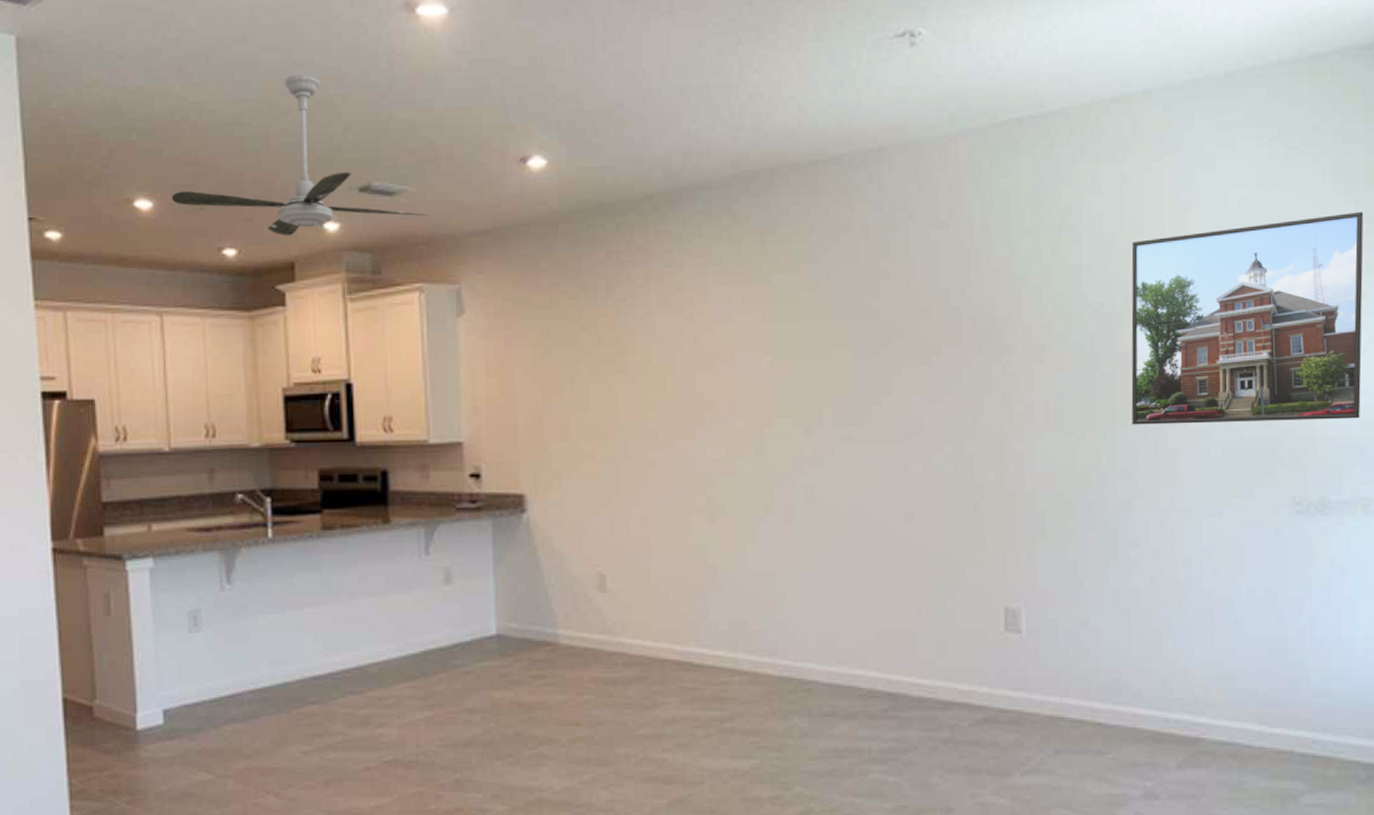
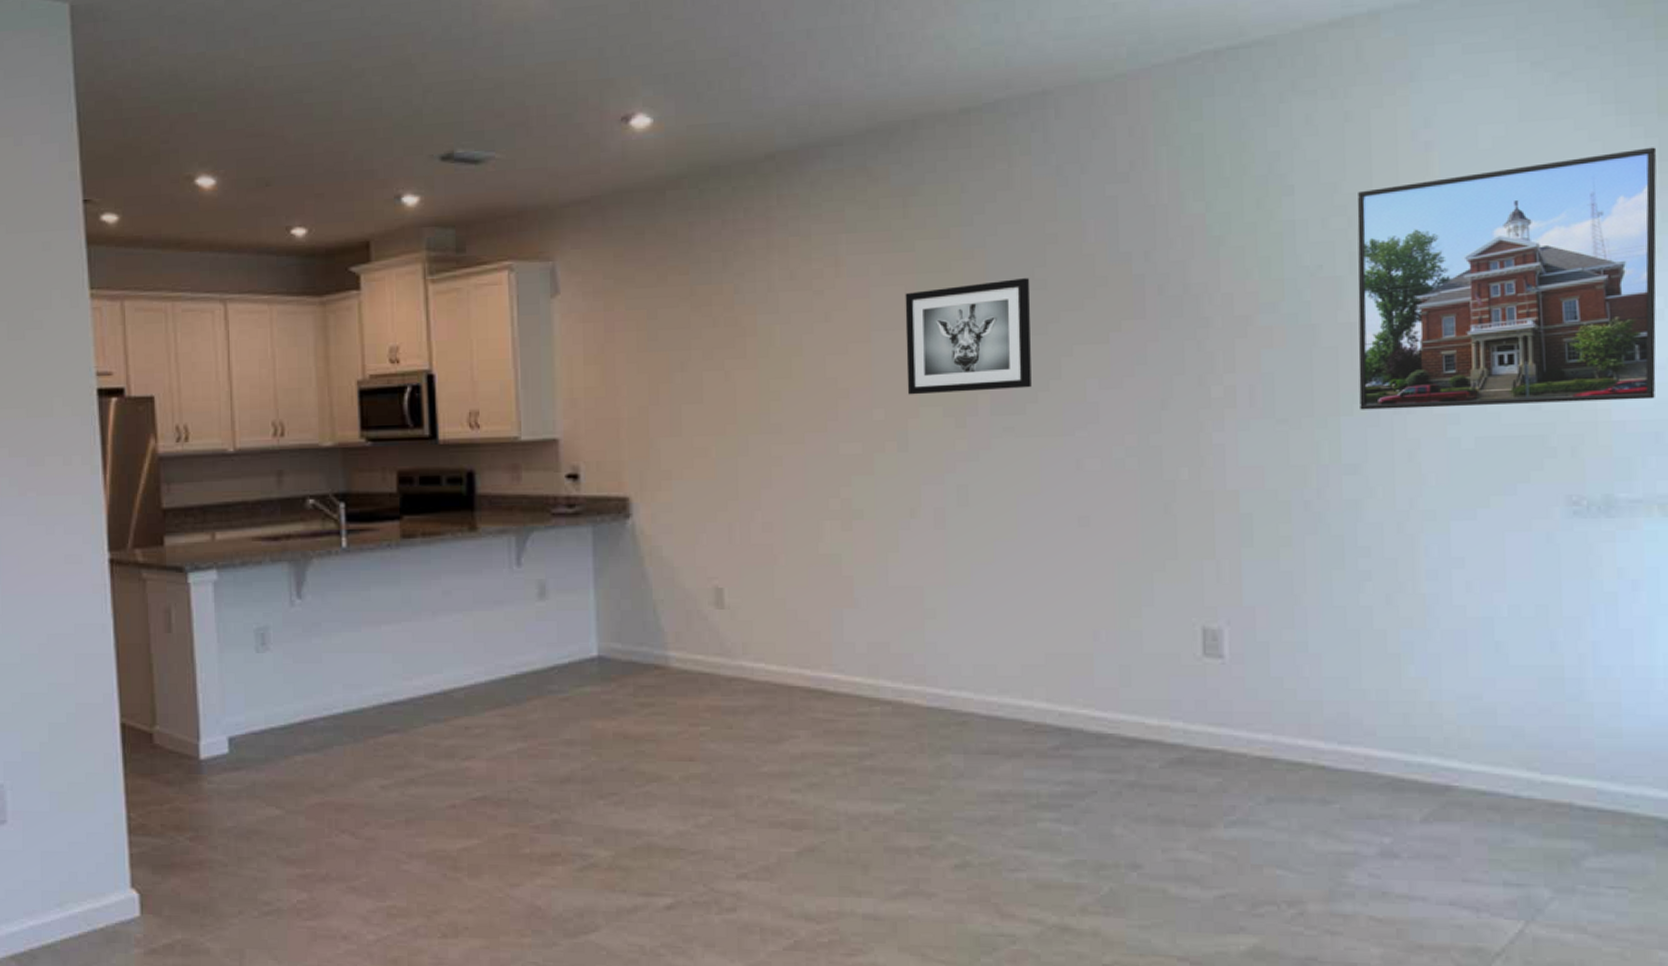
ceiling fan: present [171,75,429,236] -> none [235,33,519,212]
wall art: none [762,308,867,408] -> present [905,278,1032,395]

